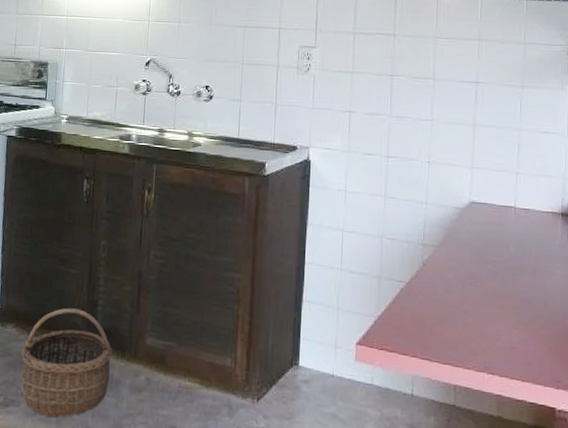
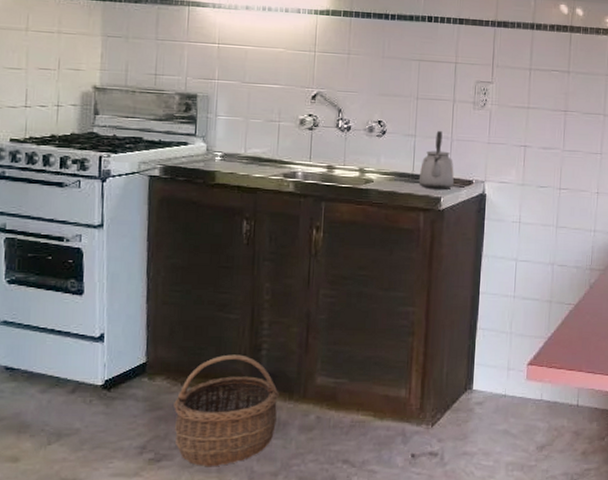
kettle: none [243,95,279,156] -> present [418,130,454,191]

